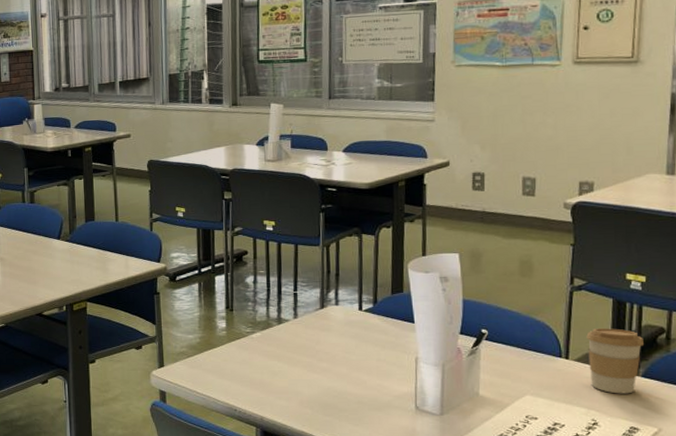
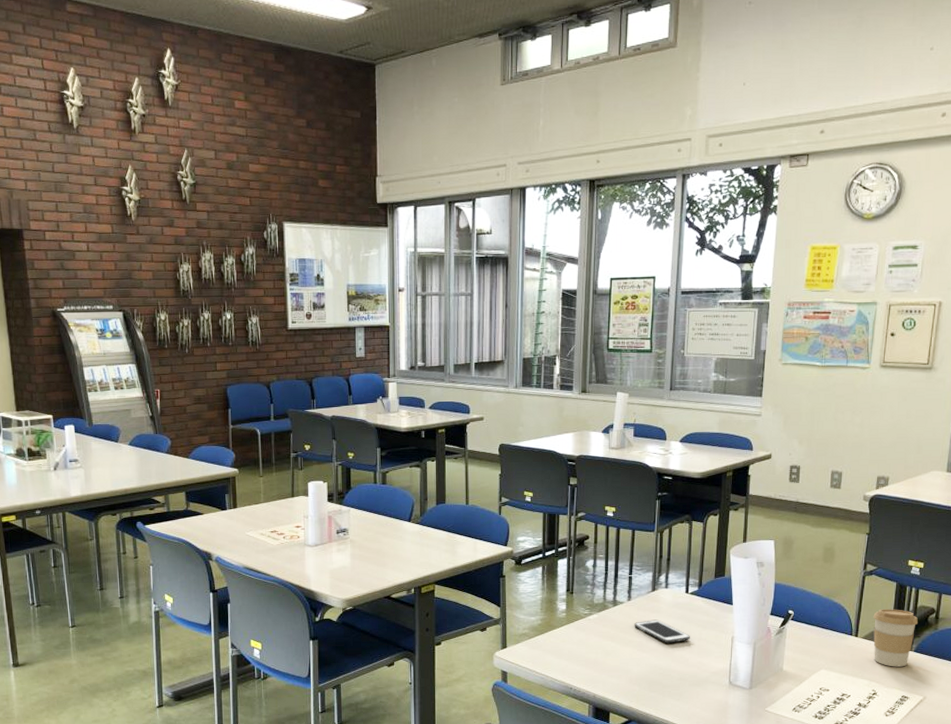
cell phone: none [302,338,367,364] -> present [634,619,690,644]

